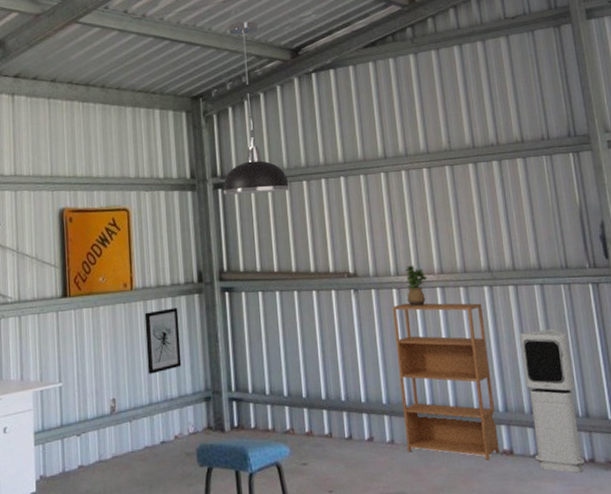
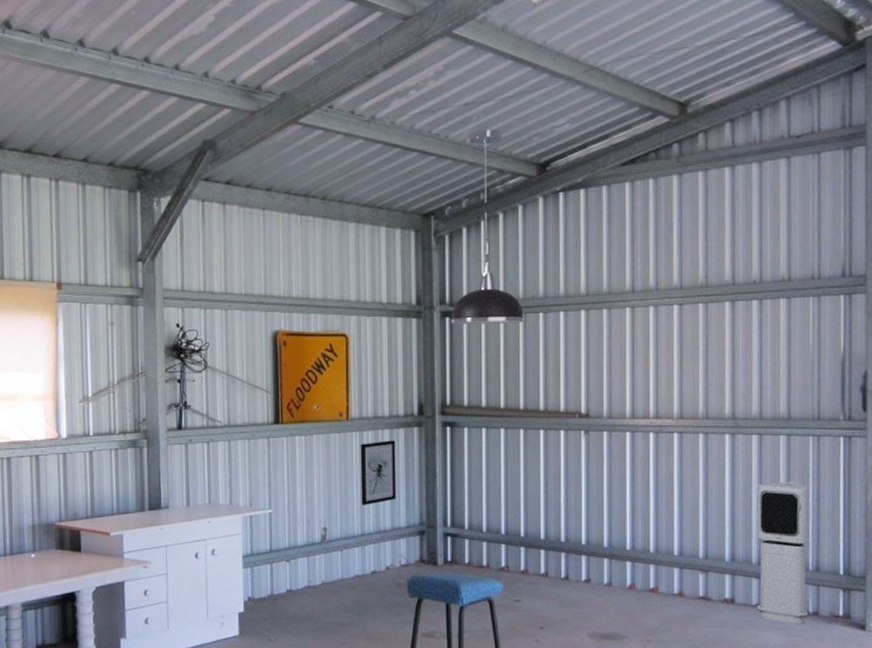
bookshelf: present [393,303,500,460] -> none [624,447,721,607]
potted plant: present [404,265,428,308] -> none [641,408,666,452]

